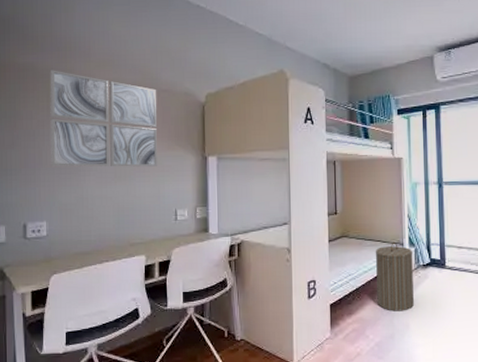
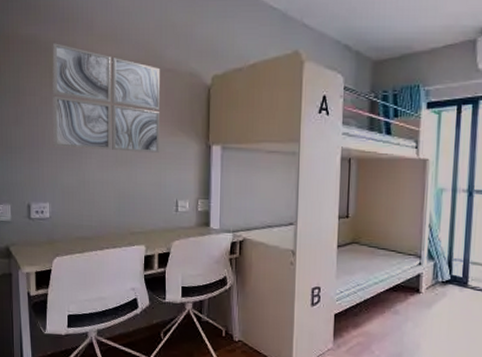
laundry hamper: present [375,241,415,311] -> none [386,253,431,330]

